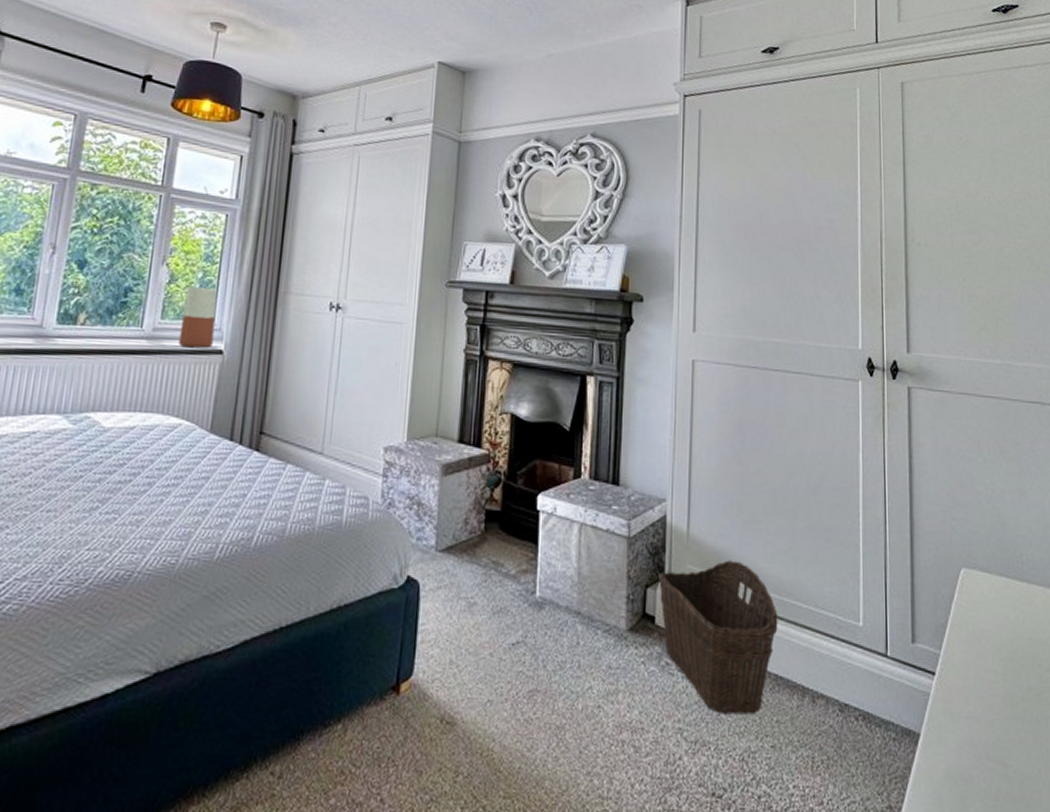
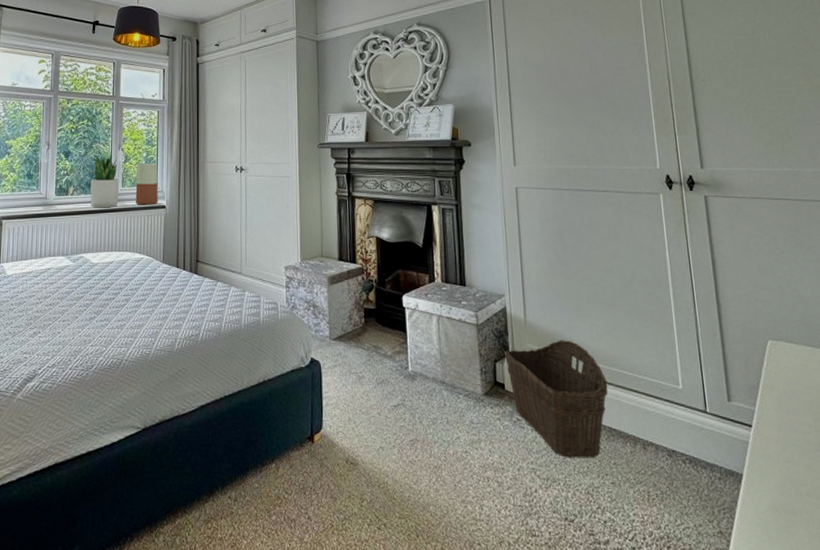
planter: none [110,268,161,348] -> present [90,153,120,208]

